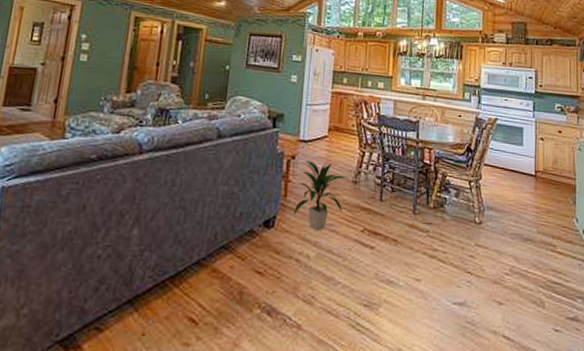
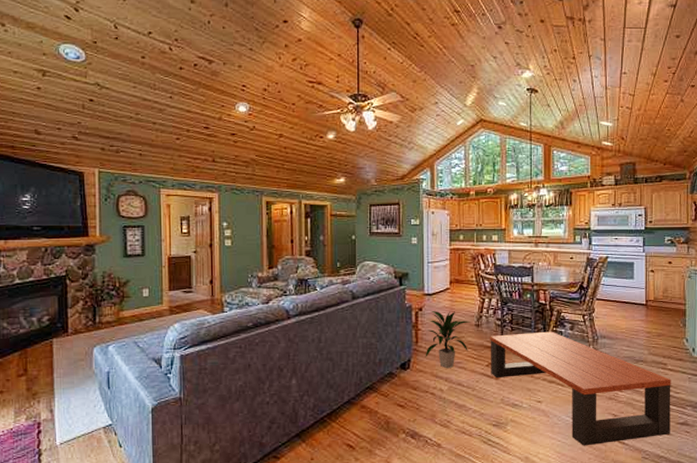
coffee table: none [366,195,561,339] -> present [490,331,671,446]

